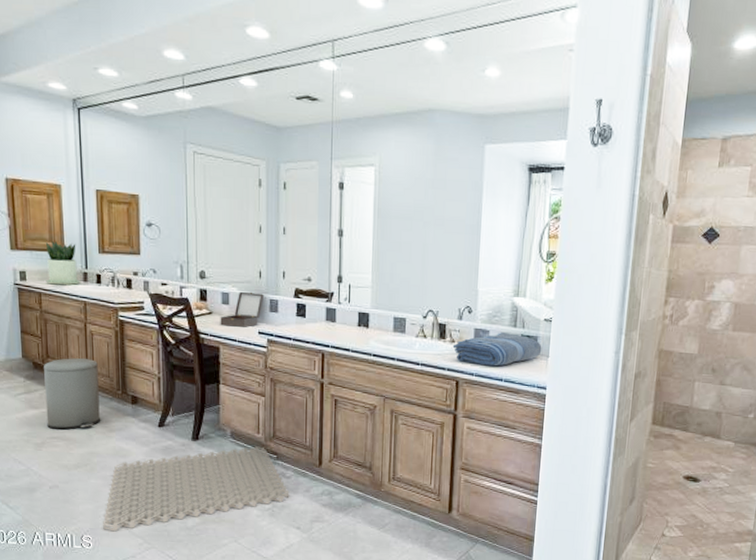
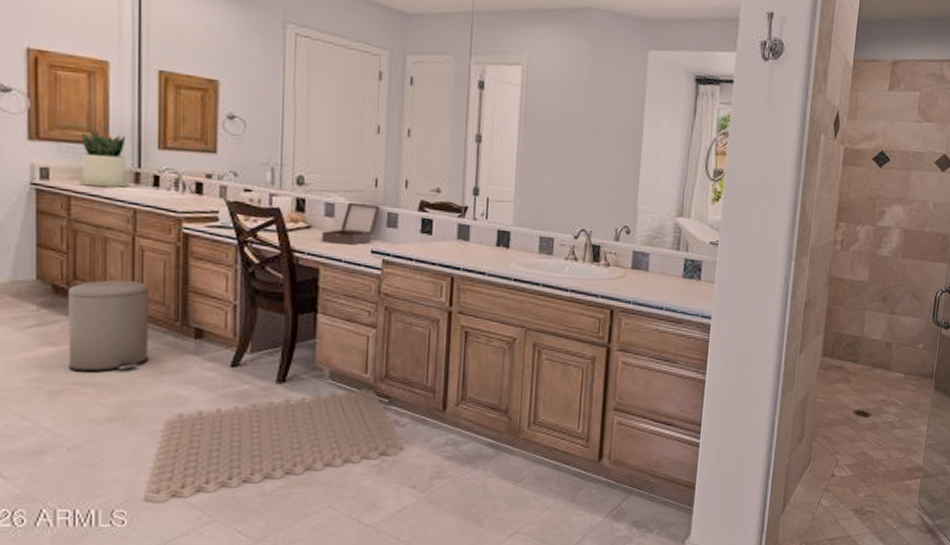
towel: present [452,332,542,367] -> none [607,256,707,294]

